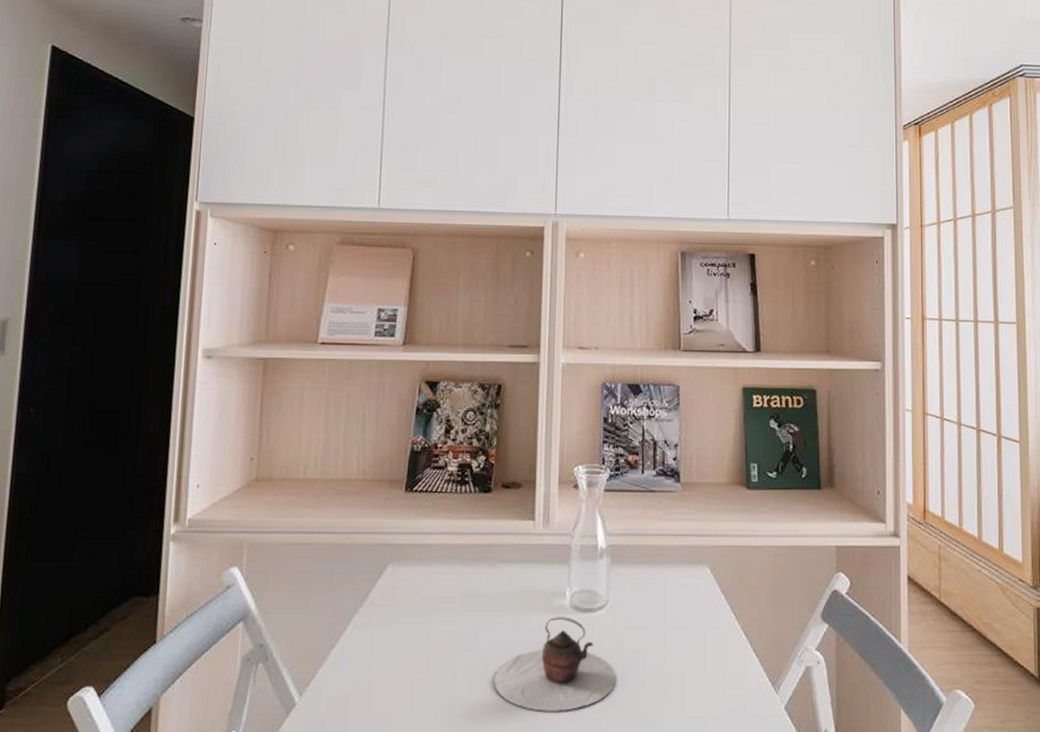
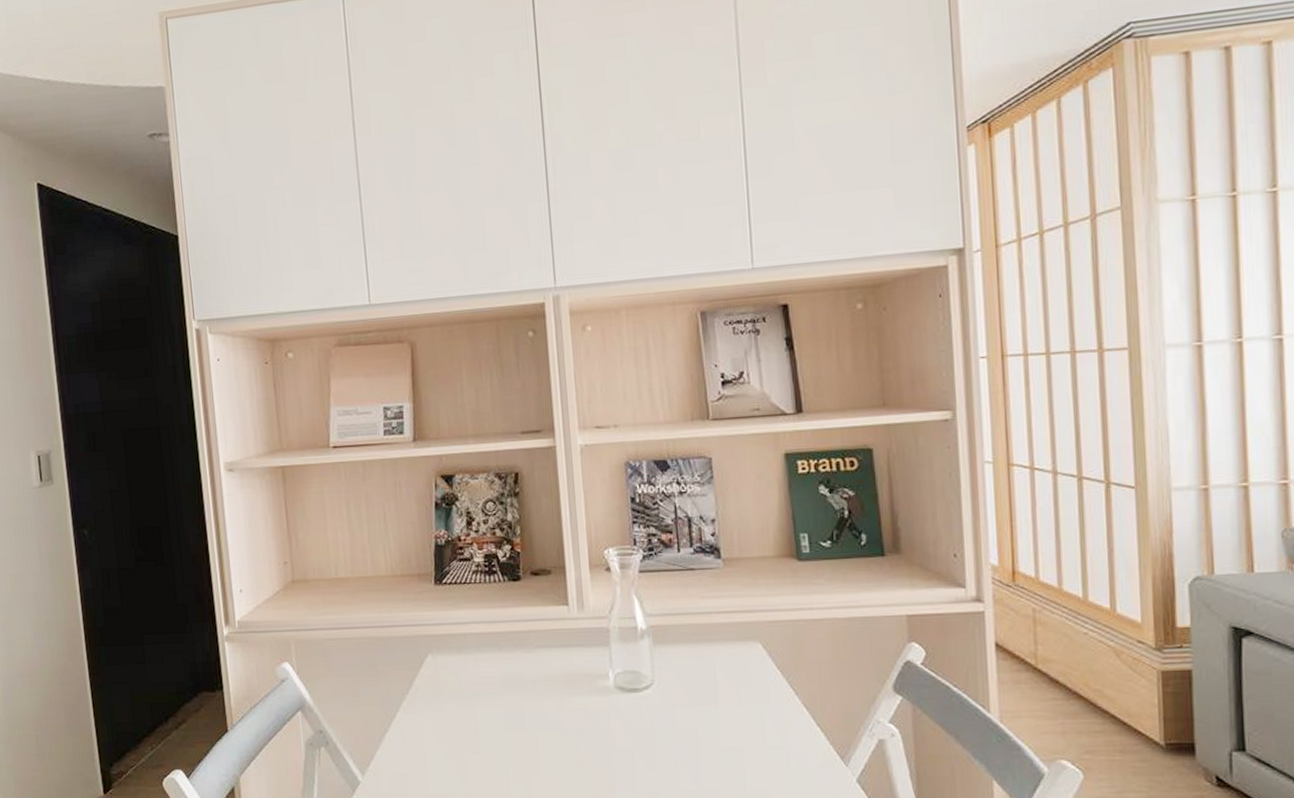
teapot: present [494,617,616,711] -> none [545,697,670,787]

